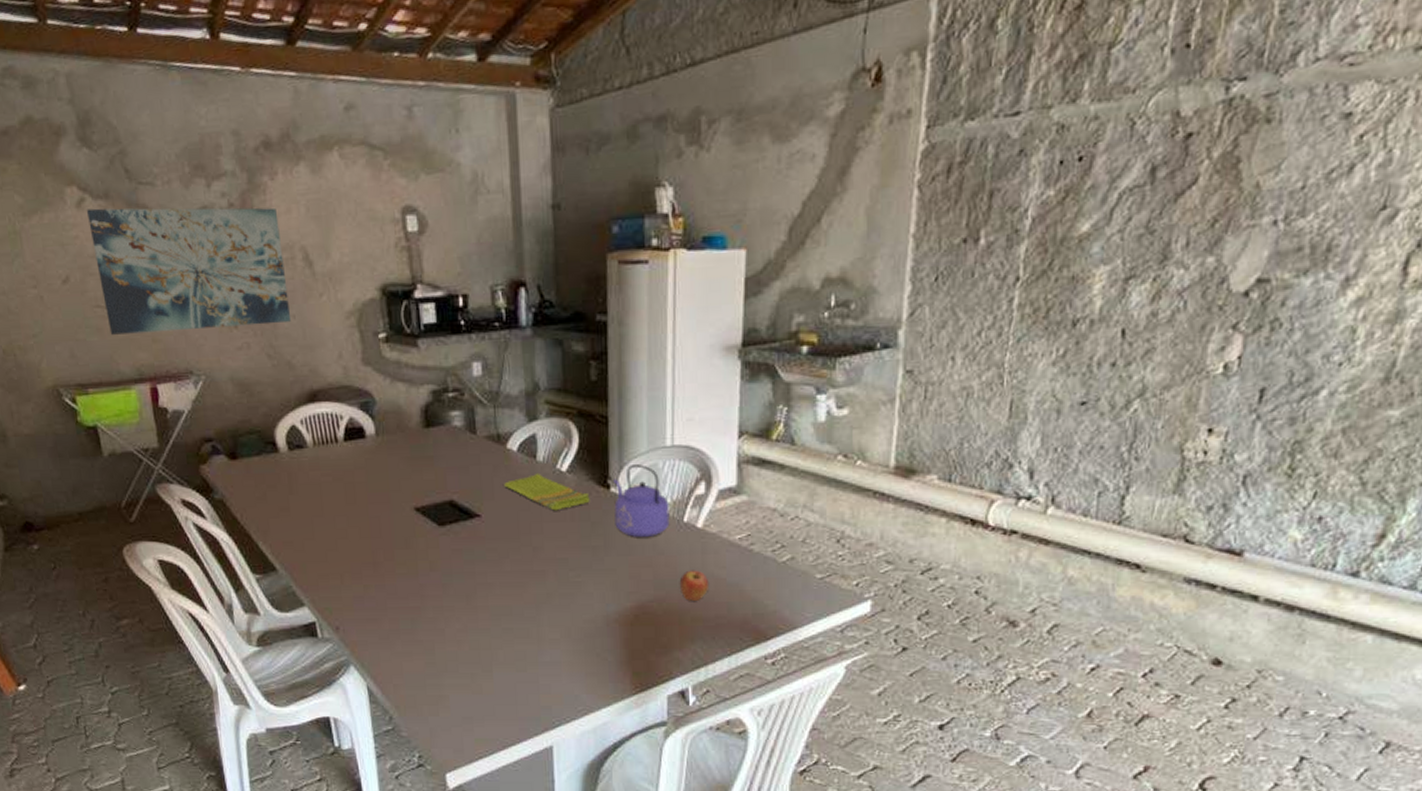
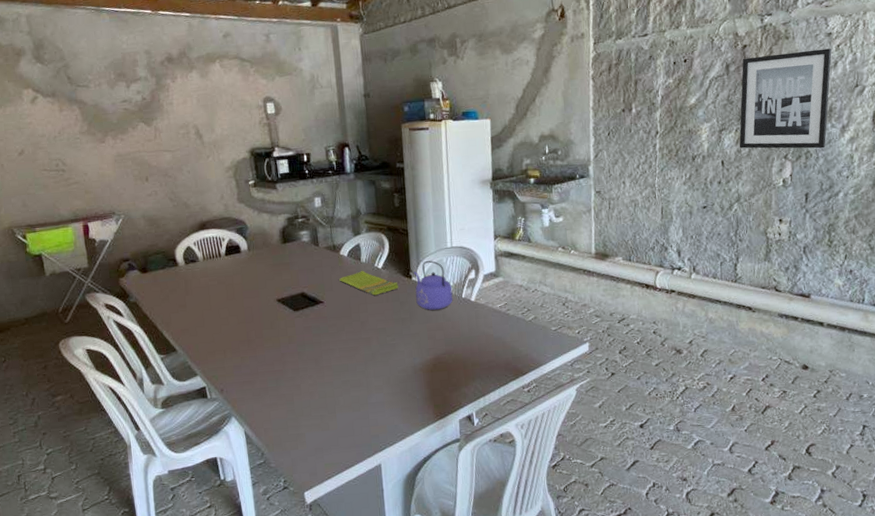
wall art: present [86,207,292,335] -> none [38,100,187,189]
fruit: present [679,570,710,601] -> none [462,330,482,352]
wall art: none [1155,140,1348,315] -> present [739,48,832,149]

